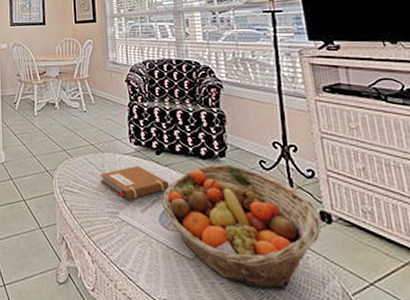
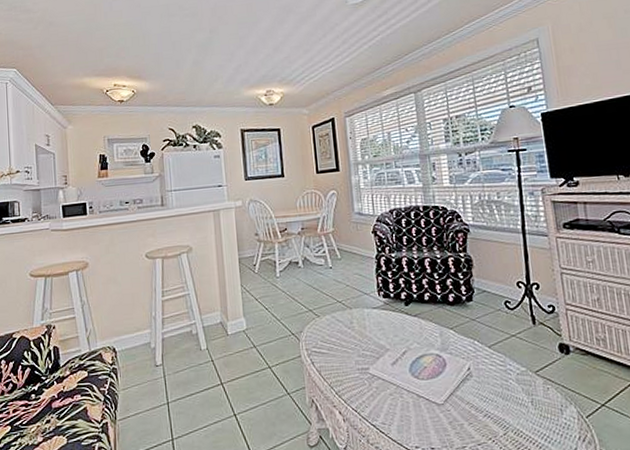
notebook: present [100,165,170,200] -> none [349,318,419,355]
fruit basket: present [162,164,322,292] -> none [412,308,561,424]

